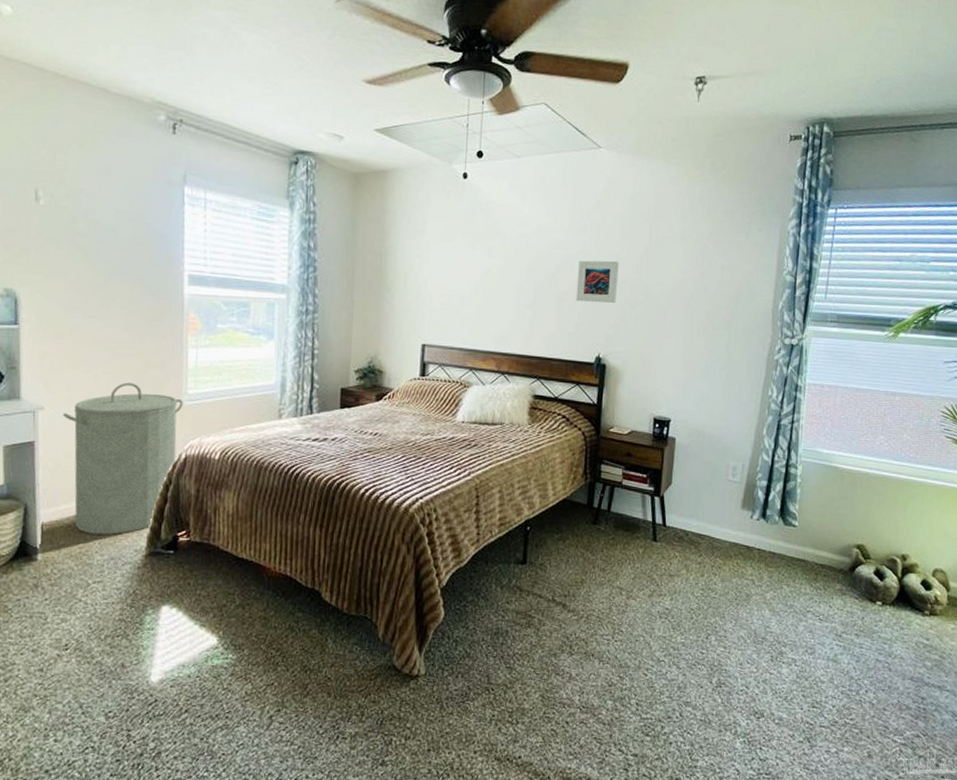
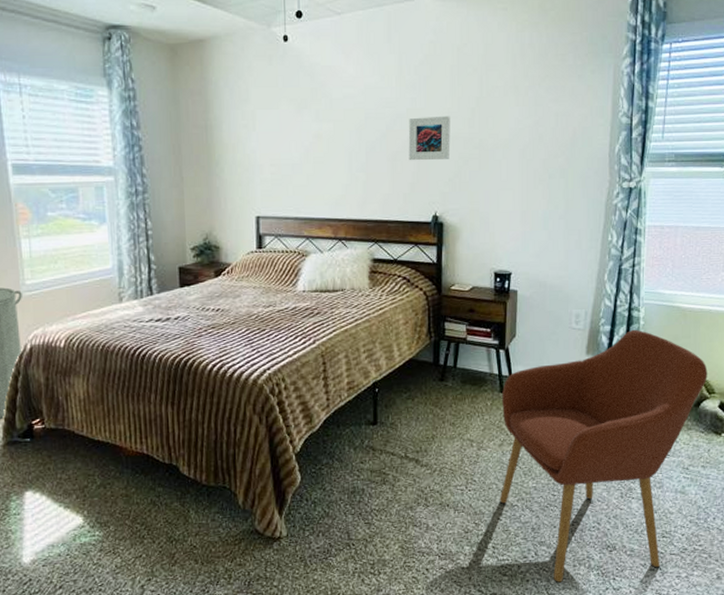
armchair: none [646,486,864,749] -> present [500,329,708,583]

